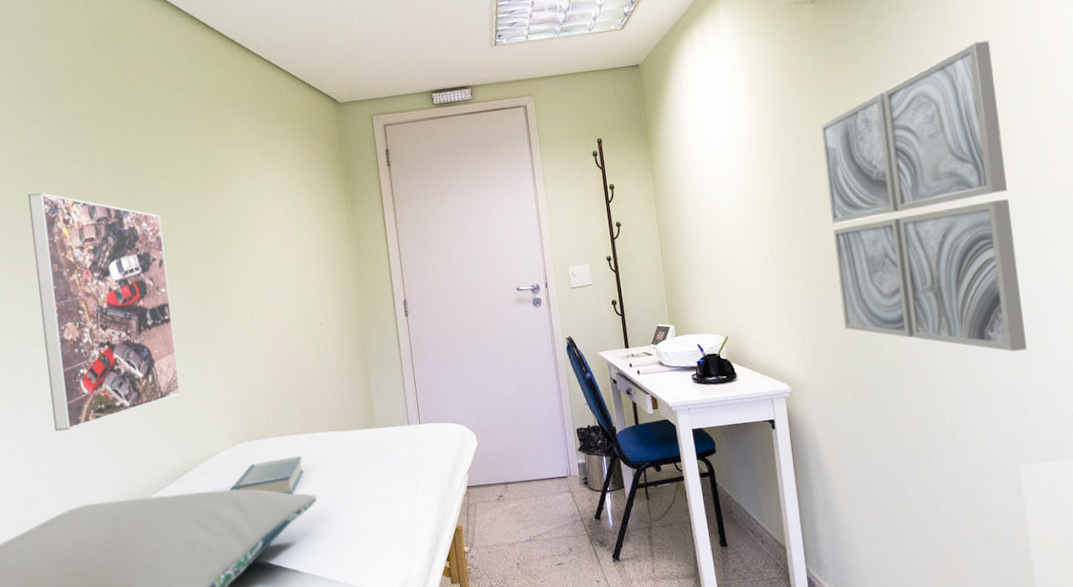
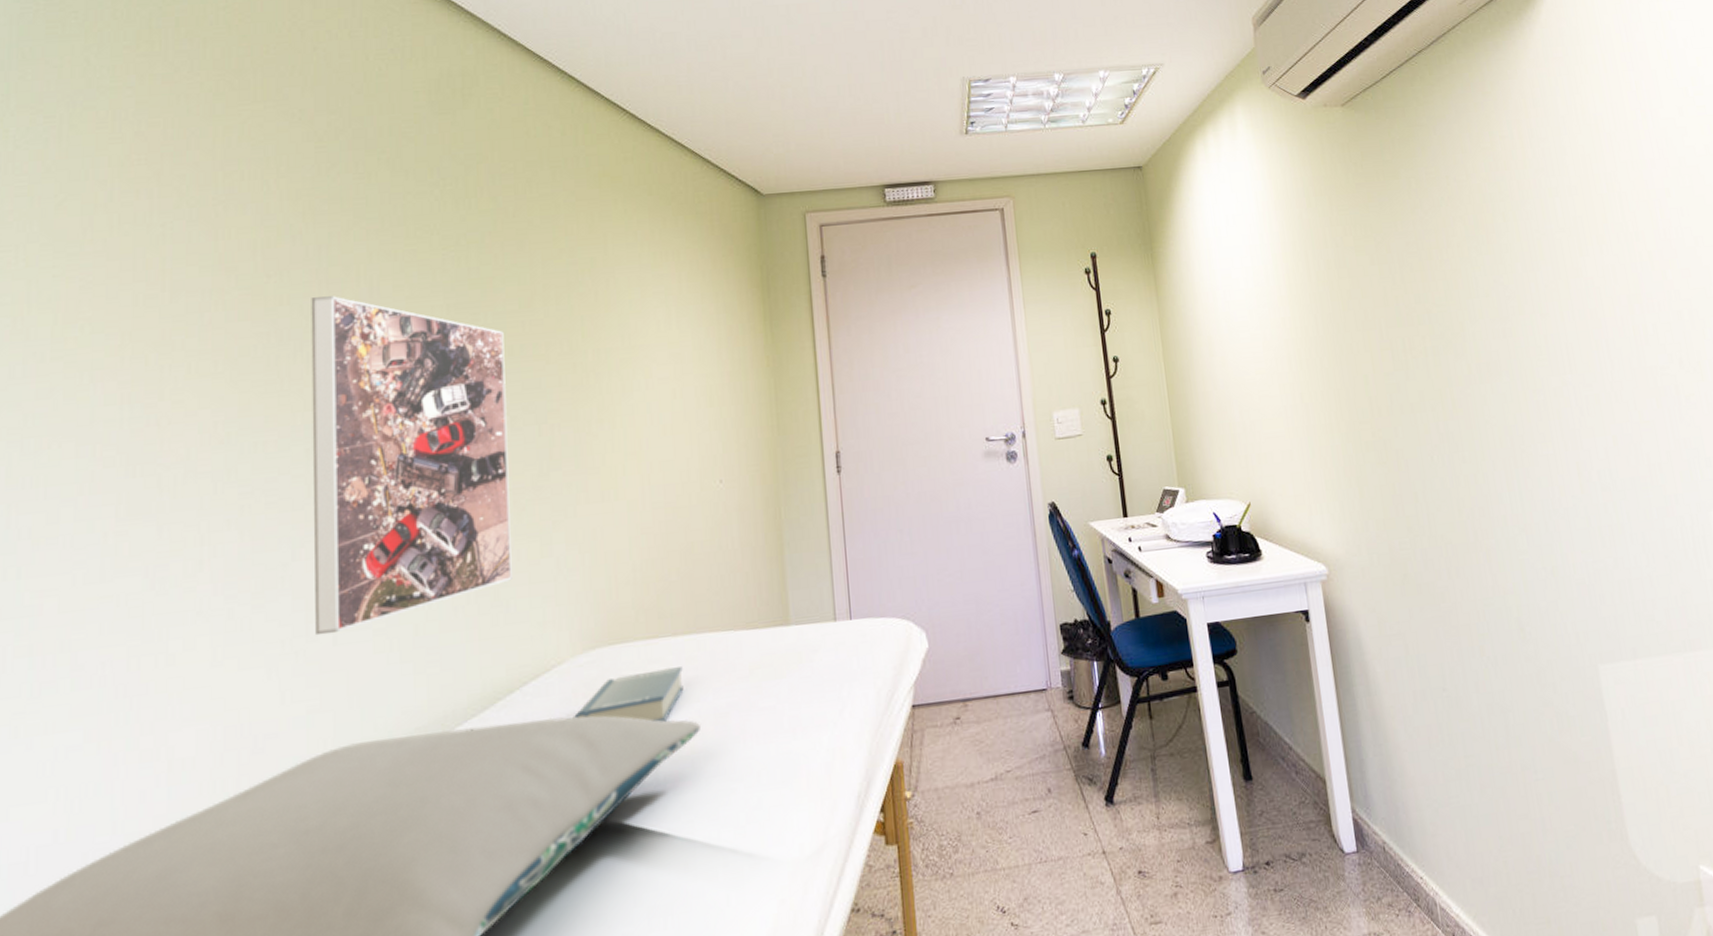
wall art: present [820,40,1027,352] -> none [1354,159,1599,524]

